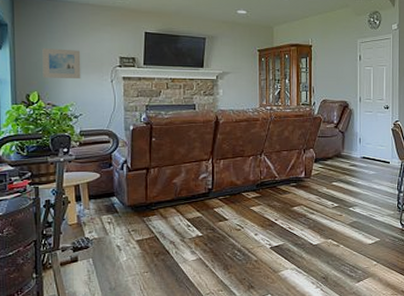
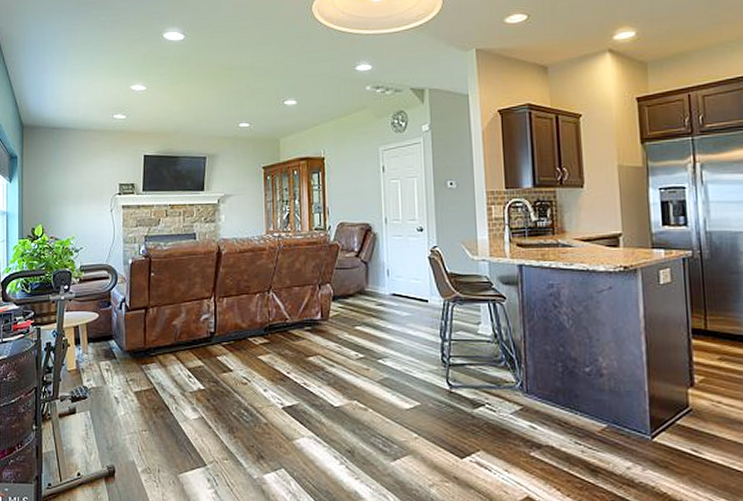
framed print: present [42,48,81,78] -> none [47,178,82,210]

